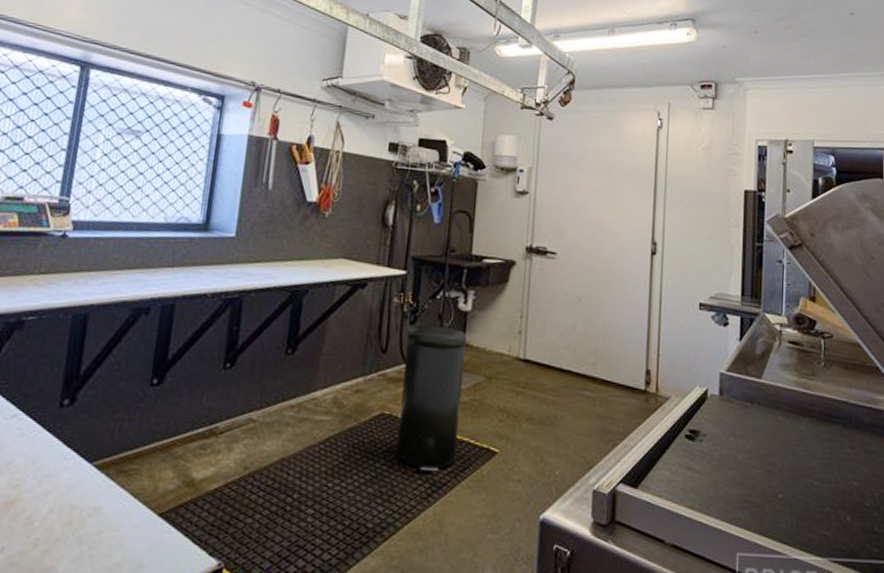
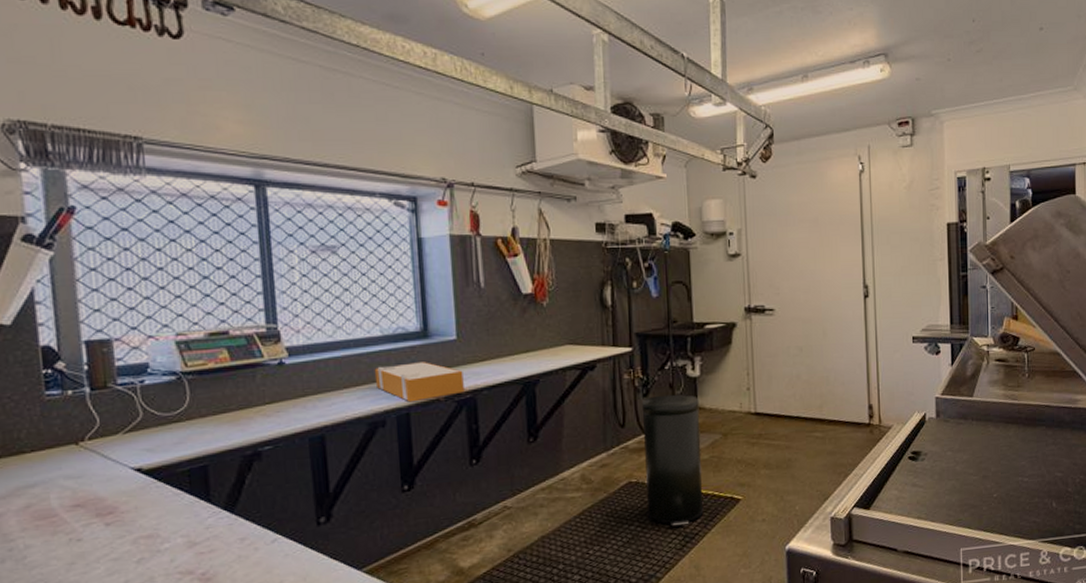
storage bin: none [148,252,235,294] -> present [374,362,464,402]

